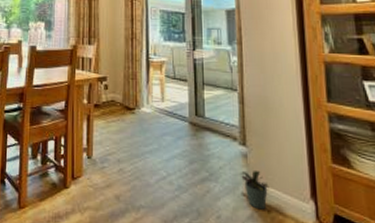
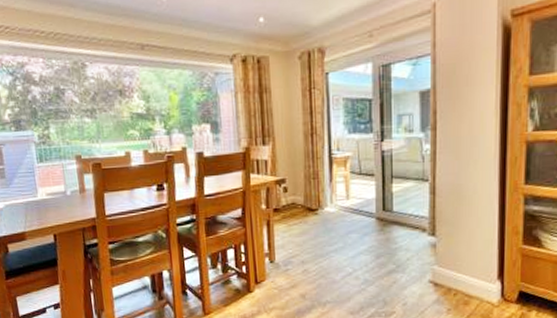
potted plant: present [241,170,269,210] -> none [429,258,457,294]

